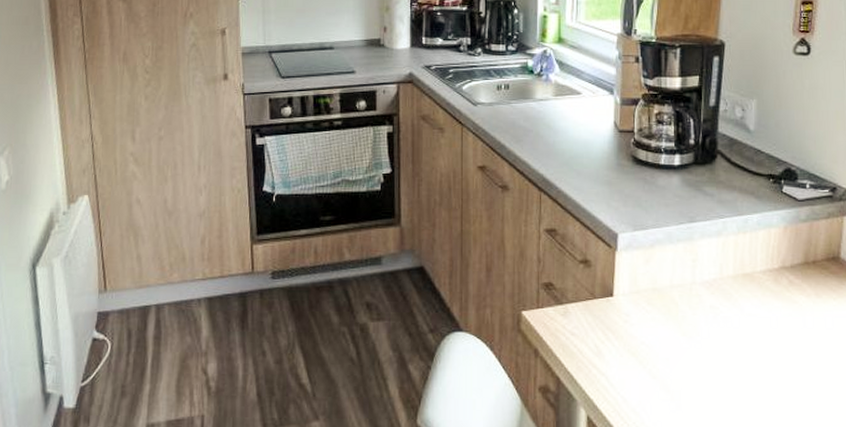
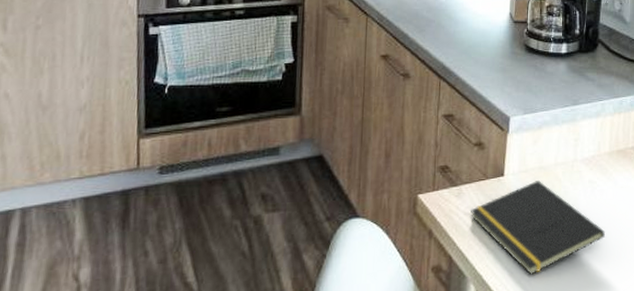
notepad: none [578,303,731,403] -> present [471,181,605,275]

